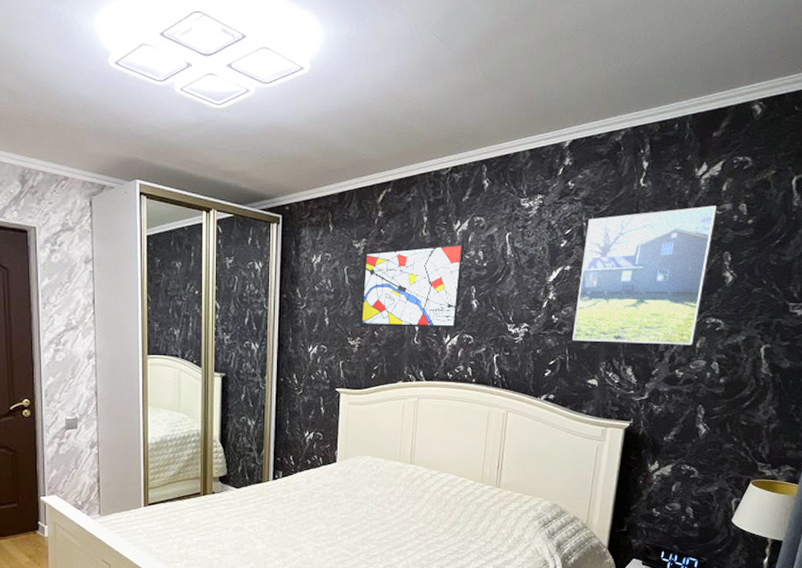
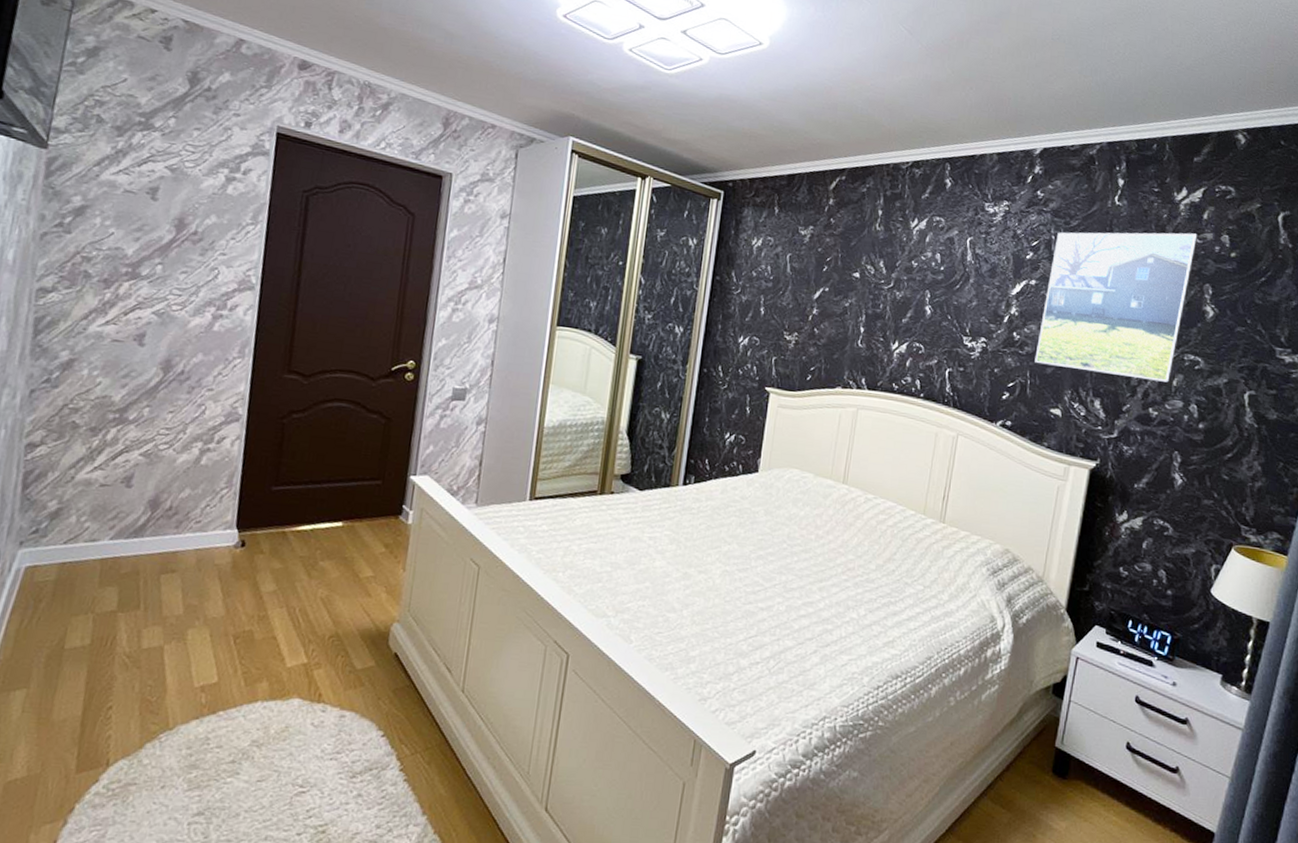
wall art: present [360,243,464,328] -> none [799,240,920,334]

